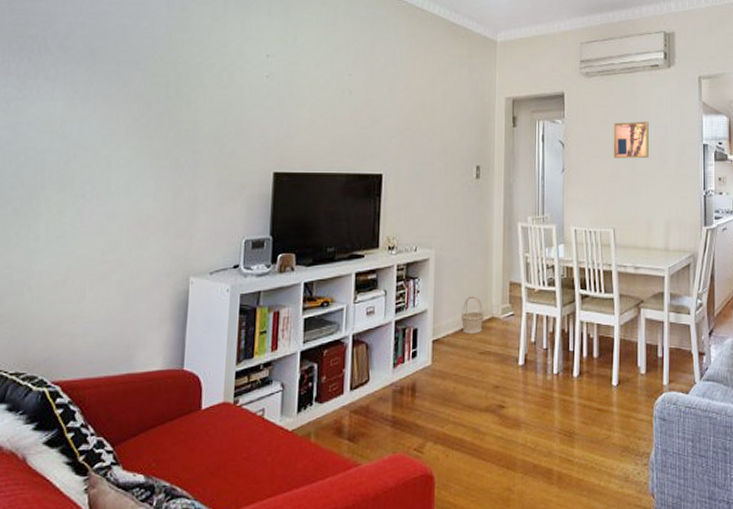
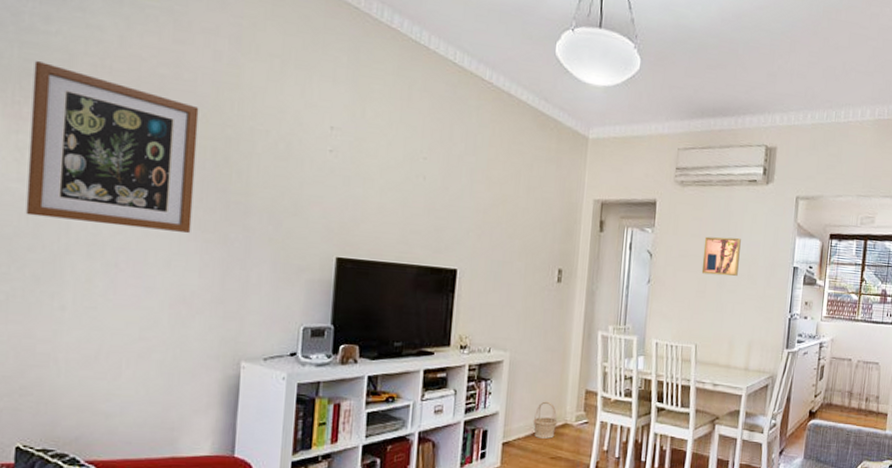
wall art: none [9,25,155,161] -> present [25,61,199,233]

